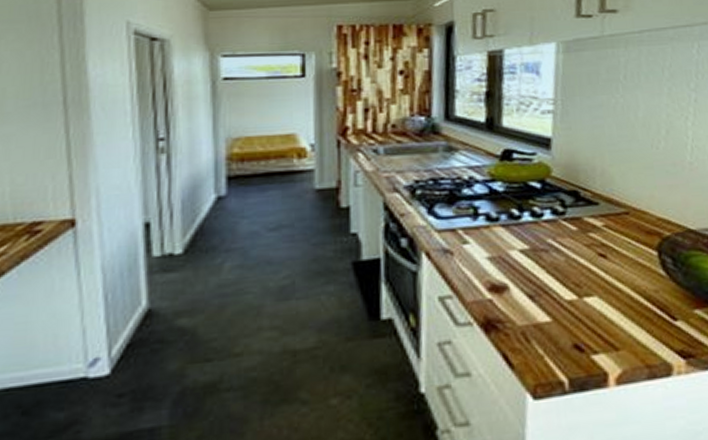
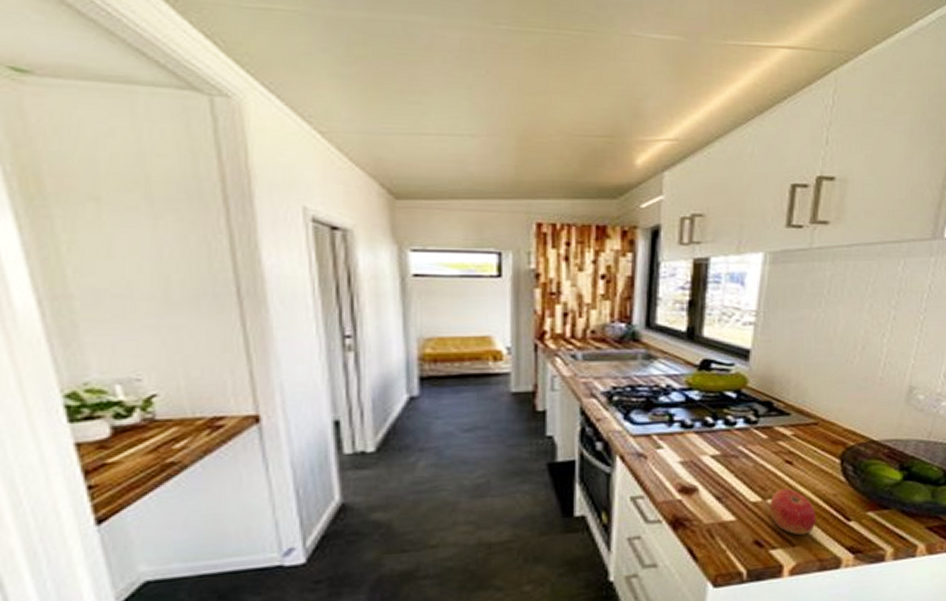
apple: none [585,284,639,338] -> present [769,488,816,536]

